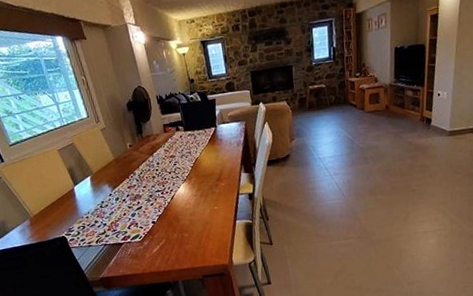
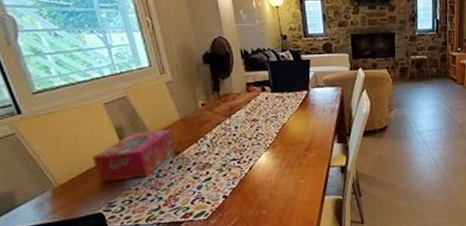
tissue box: none [54,167,113,213] -> present [92,128,176,183]

